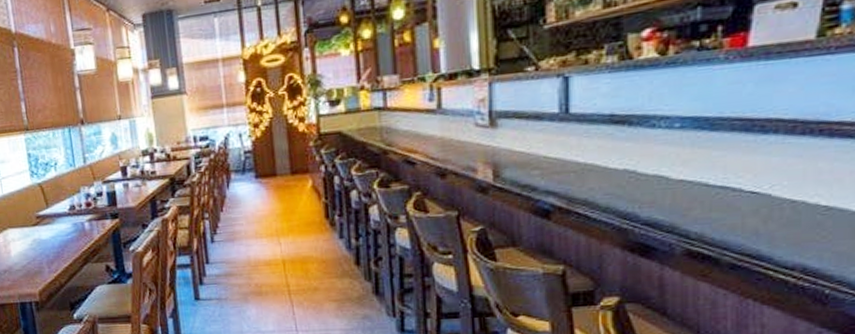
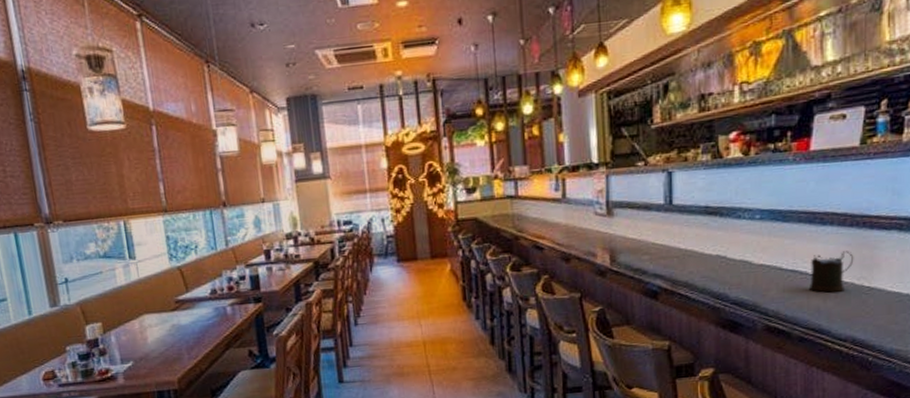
beer mug: none [743,163,806,213] -> present [808,251,854,293]

